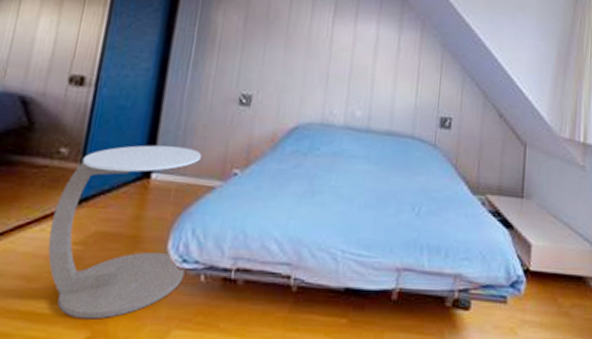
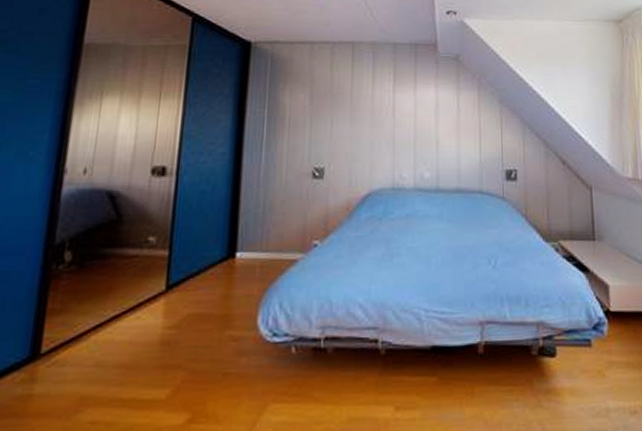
side table: present [47,145,201,320] -> none [144,225,281,402]

